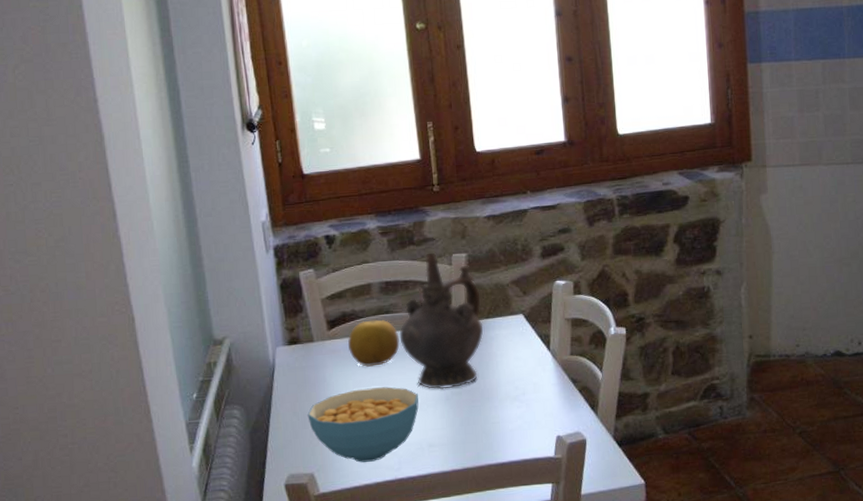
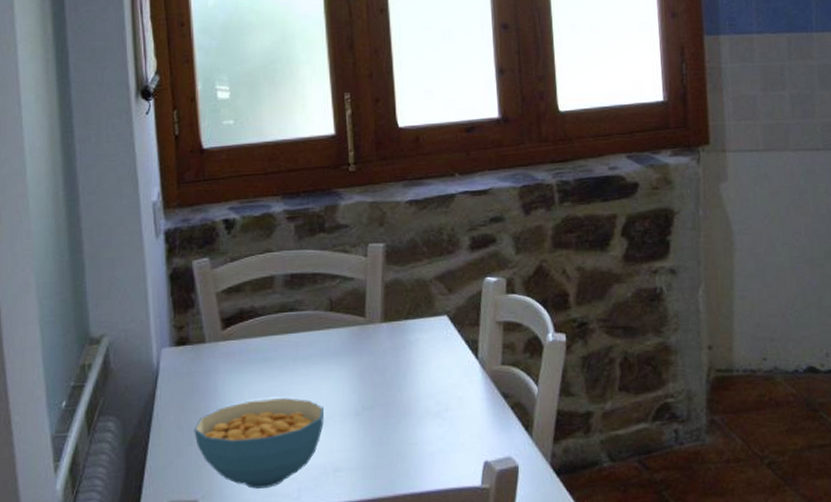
fruit: present [348,320,401,367] -> none [245,318,306,374]
ceremonial vessel: present [399,252,484,390] -> none [304,241,402,403]

